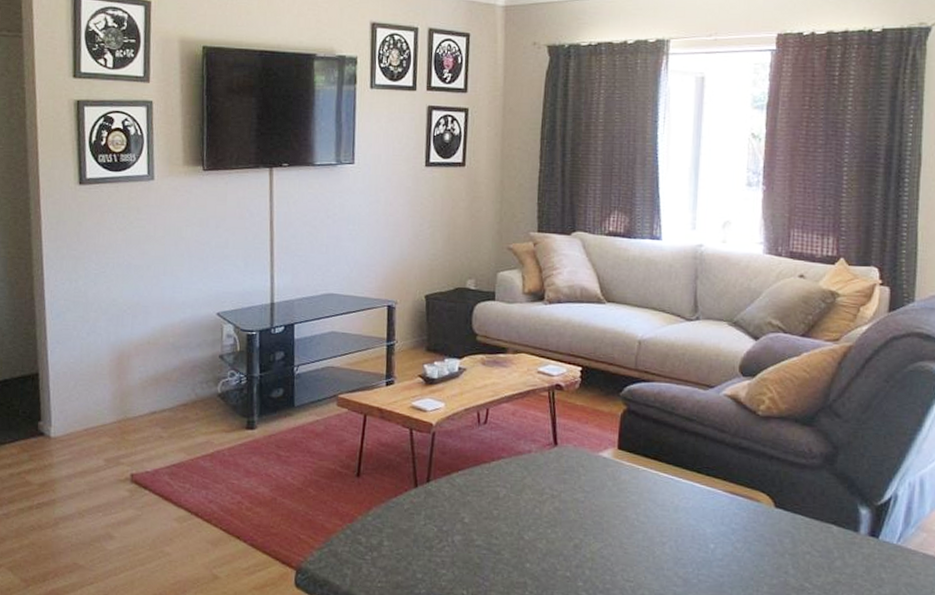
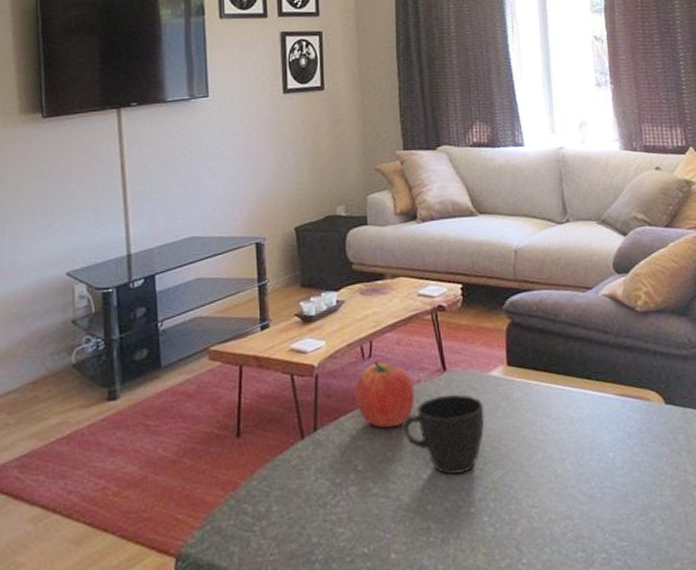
apple: none [468,427,525,489] -> present [355,361,415,428]
cup: none [510,467,590,541] -> present [403,394,485,475]

